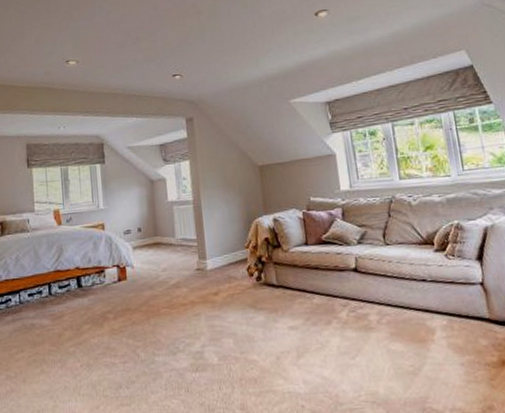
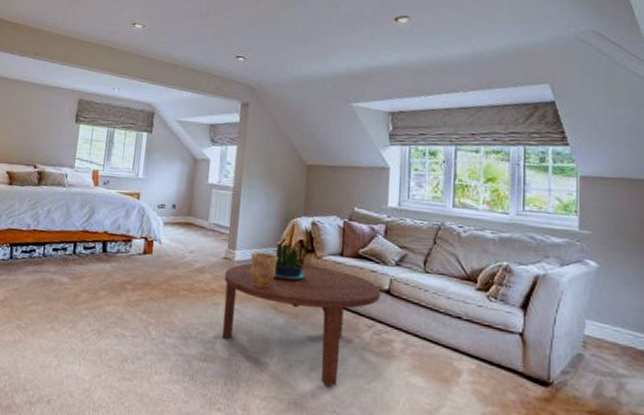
coffee table: none [200,259,350,369] -> present [221,263,381,387]
ceramic vessel: none [222,256,249,291] -> present [250,252,278,288]
potted plant: none [242,244,278,279] -> present [273,243,307,281]

